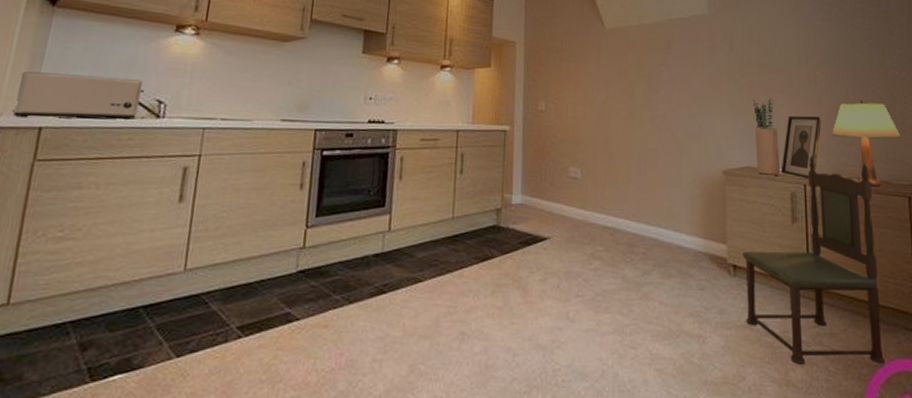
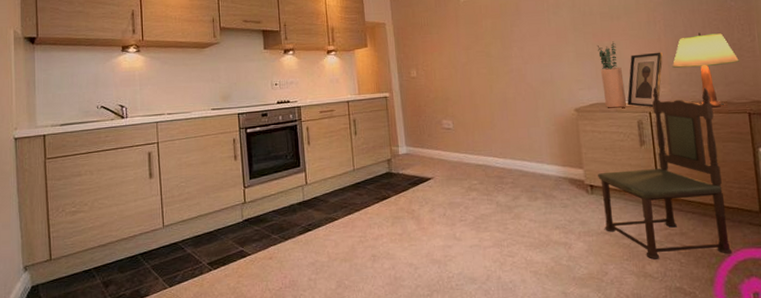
toaster: present [11,71,144,120] -> none [22,91,109,130]

